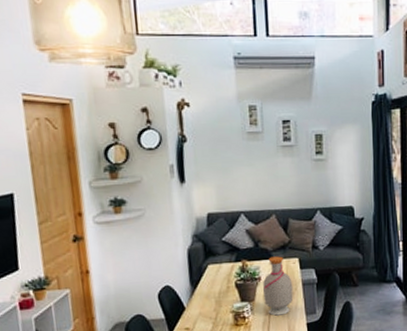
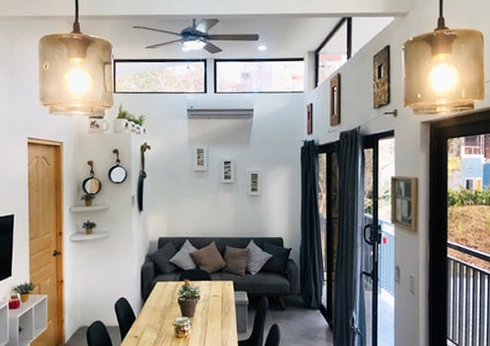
bottle: present [262,256,294,316] -> none [201,278,227,332]

